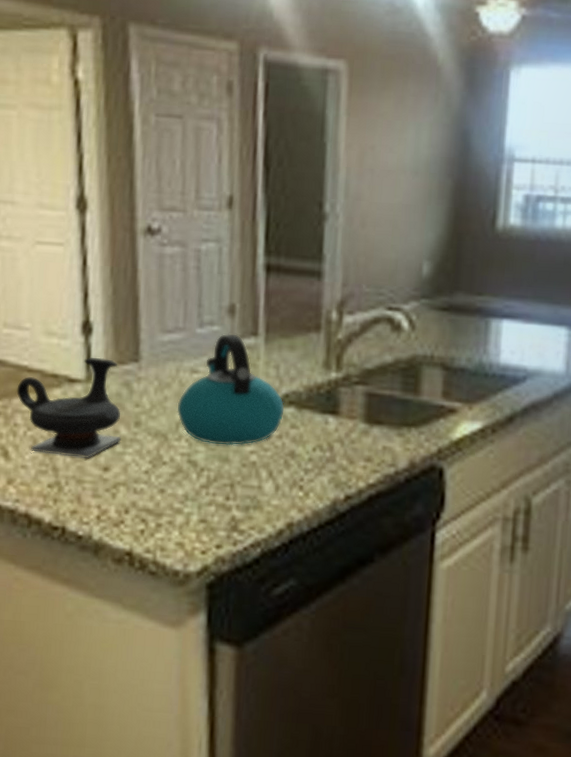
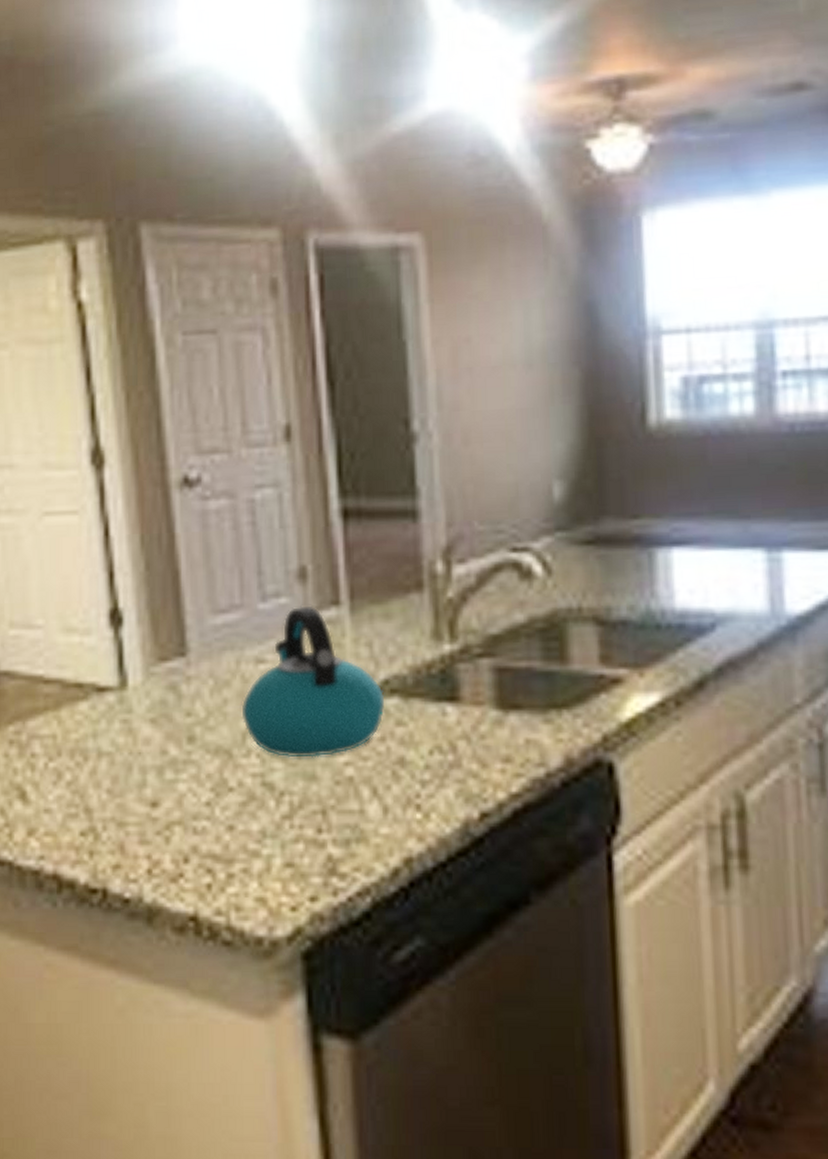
teapot: present [16,357,122,459] -> none [31,655,172,793]

